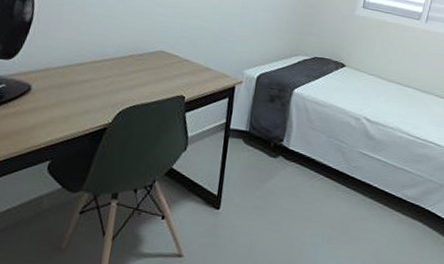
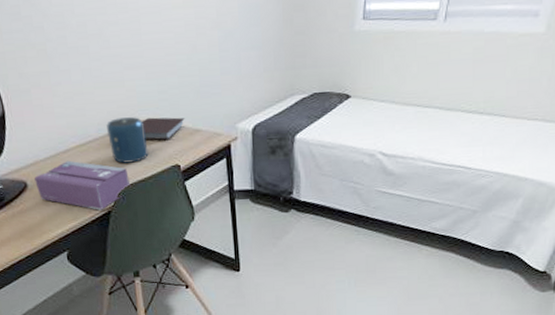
tissue box: none [39,73,134,125] -> present [34,160,131,210]
speaker: none [123,44,160,87] -> present [106,117,149,163]
notebook: none [158,49,199,73] -> present [142,117,185,141]

